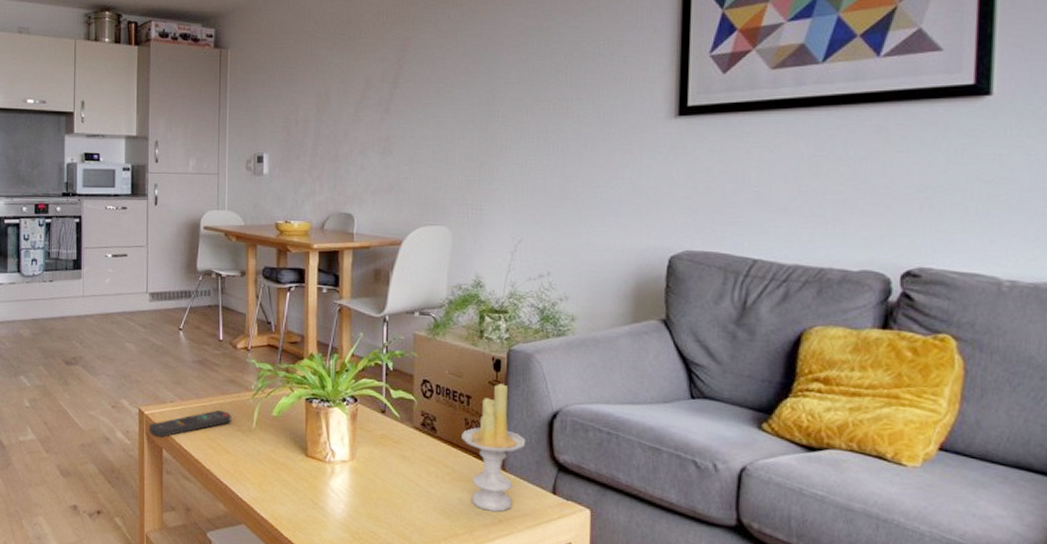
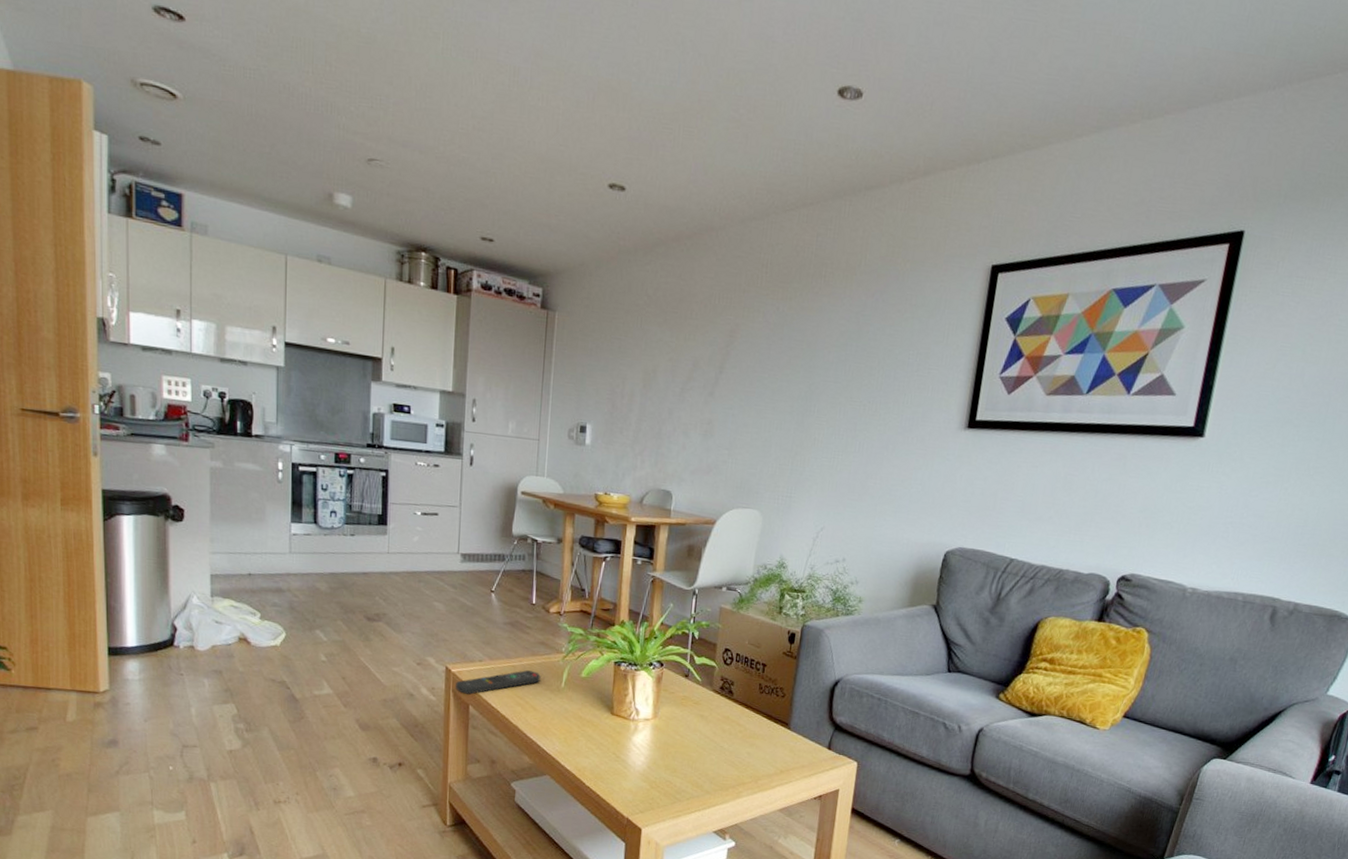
candle: present [461,384,526,512] -> none [755,654,810,764]

